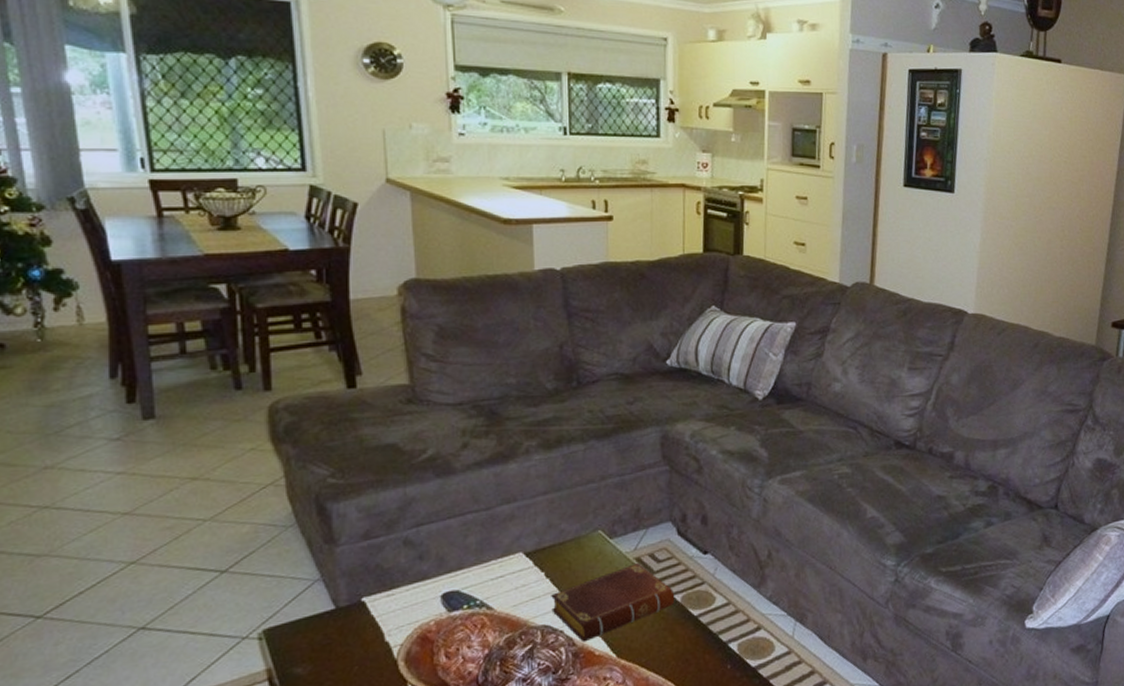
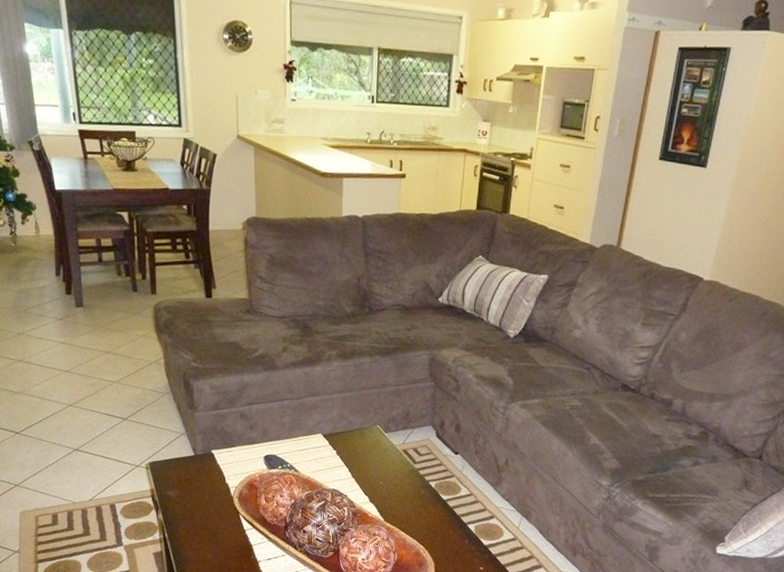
book: present [551,562,675,642] -> none [339,453,430,506]

